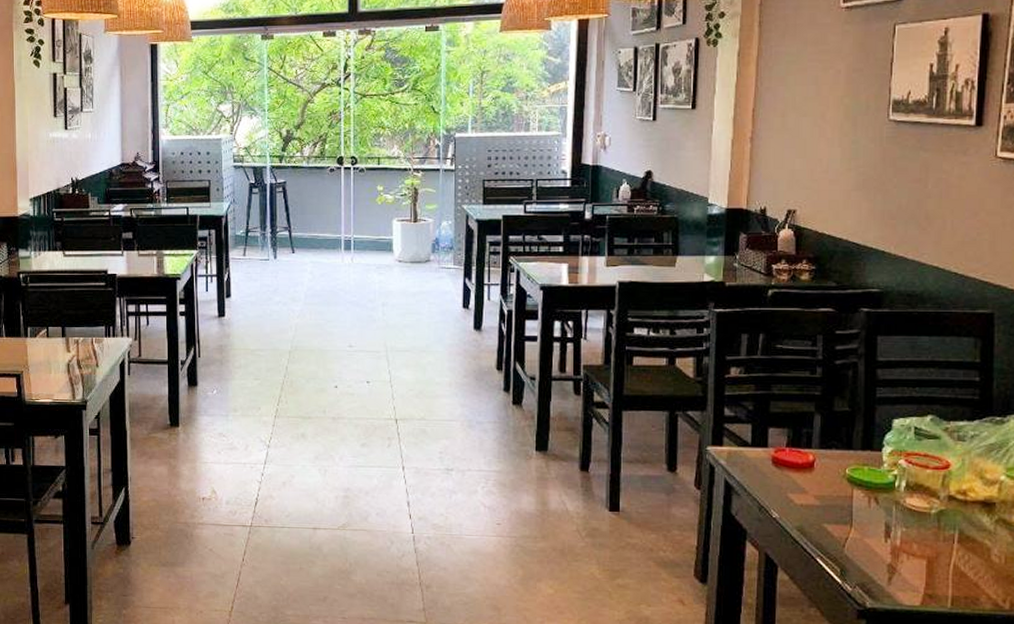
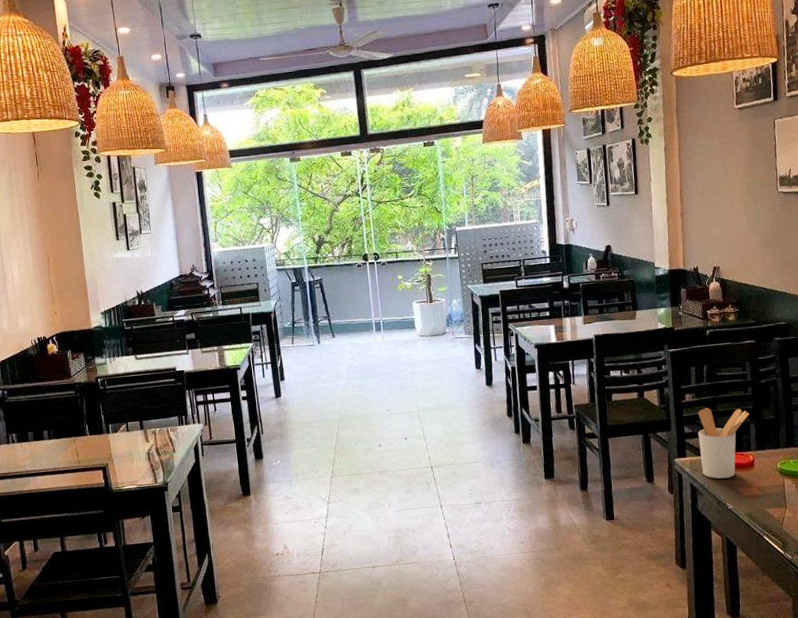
utensil holder: none [742,387,815,479] -> present [698,407,749,479]

